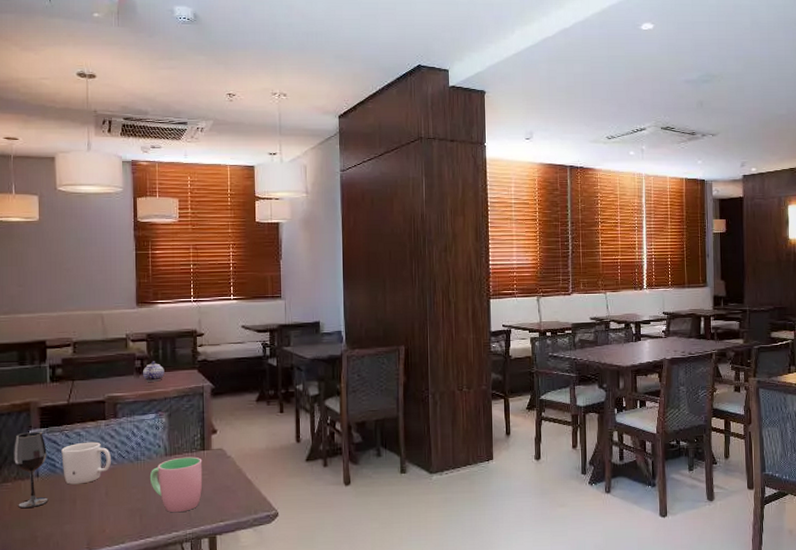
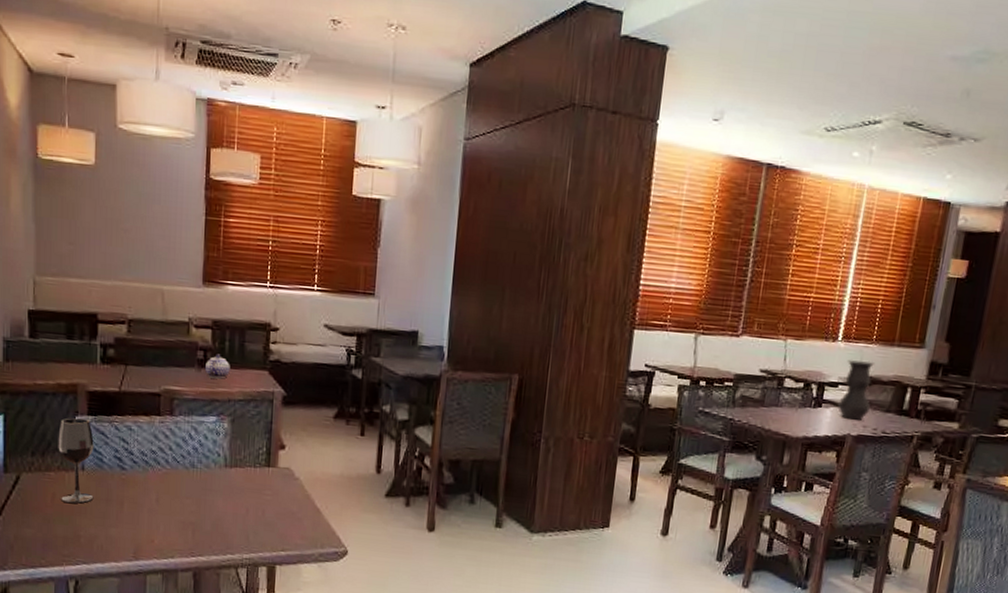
mug: present [61,442,111,485] -> none [110,438,164,486]
cup: present [149,456,203,513] -> none [205,471,267,534]
vase: none [653,301,677,348] -> present [837,360,876,422]

